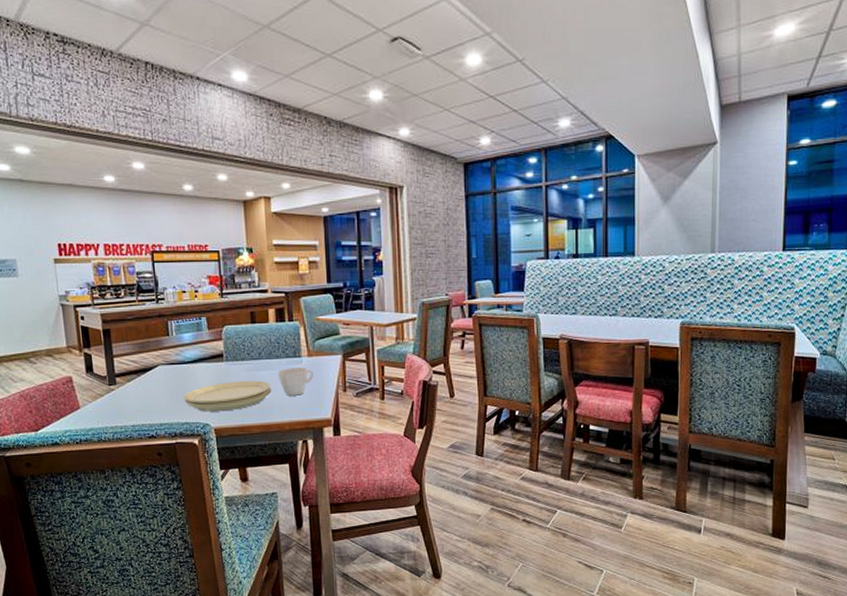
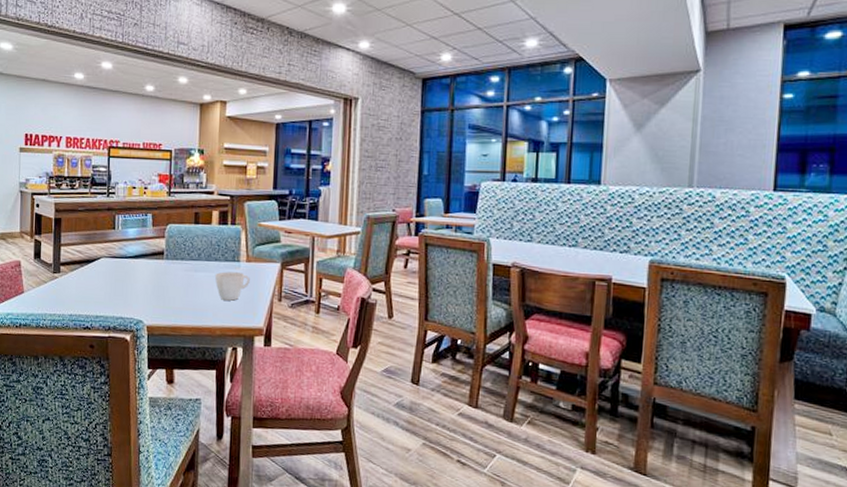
plate: present [183,380,272,412] -> none [121,280,207,310]

